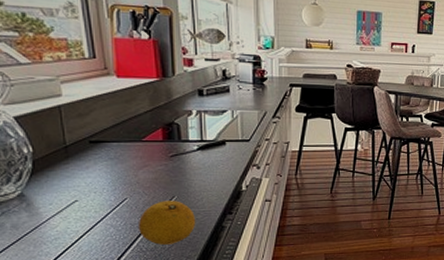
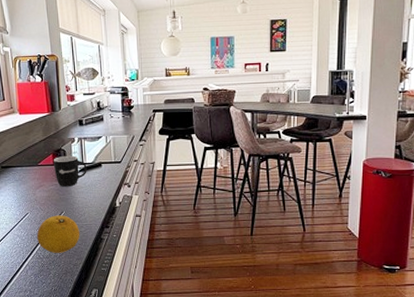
mug: none [162,130,207,168] -> present [53,155,87,187]

